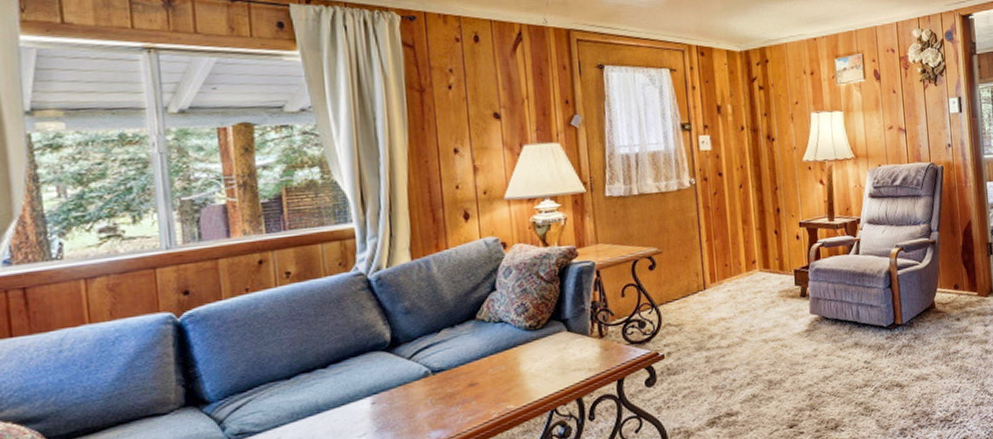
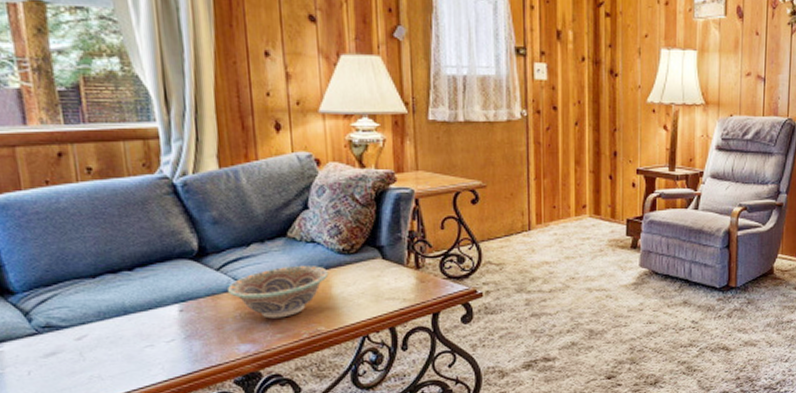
decorative bowl: none [419,344,517,402] -> present [228,266,329,319]

